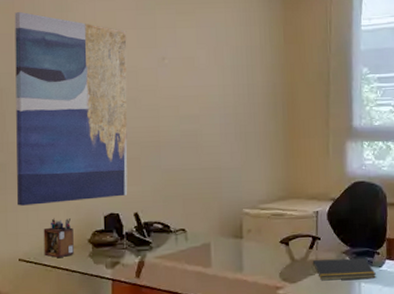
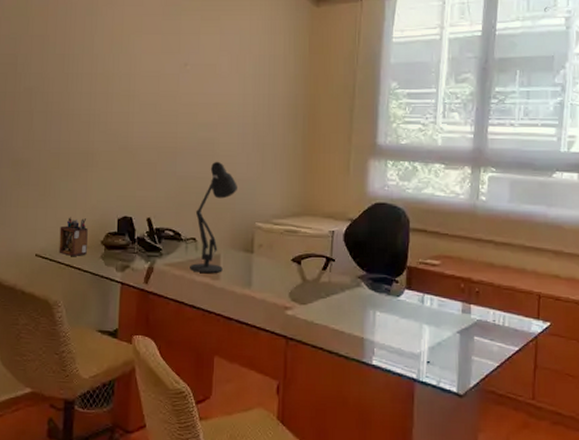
wall art: present [14,11,128,206] -> none [37,14,152,203]
desk lamp: none [181,152,223,262] -> present [190,161,237,273]
notepad: present [311,257,376,281] -> none [323,283,393,307]

